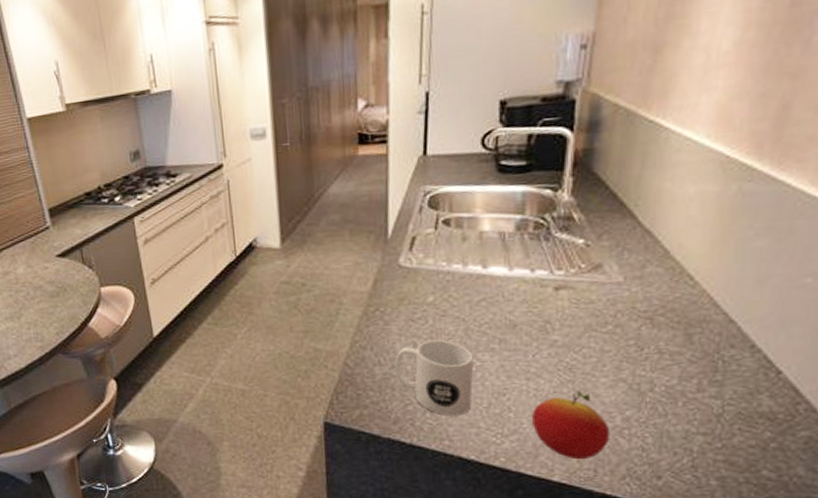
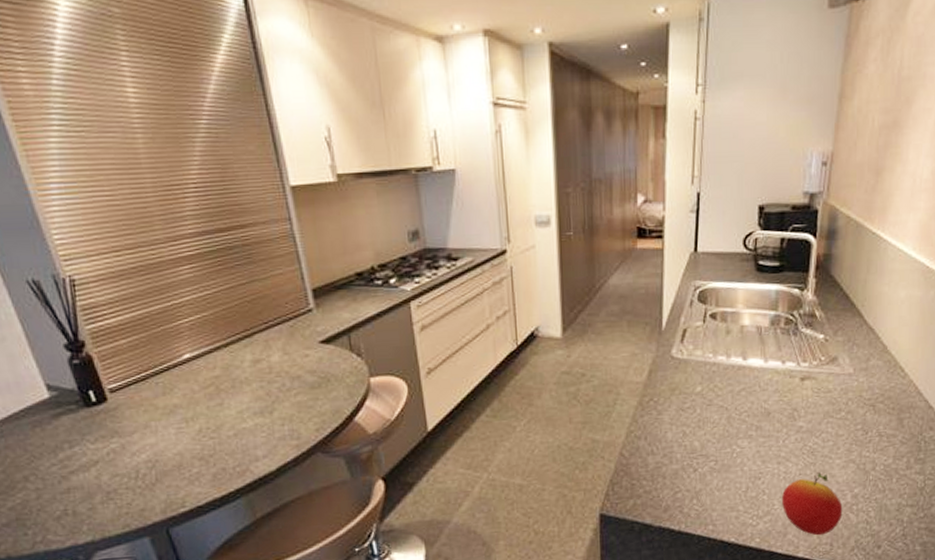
mug: present [394,340,474,416] -> none [666,428,735,501]

